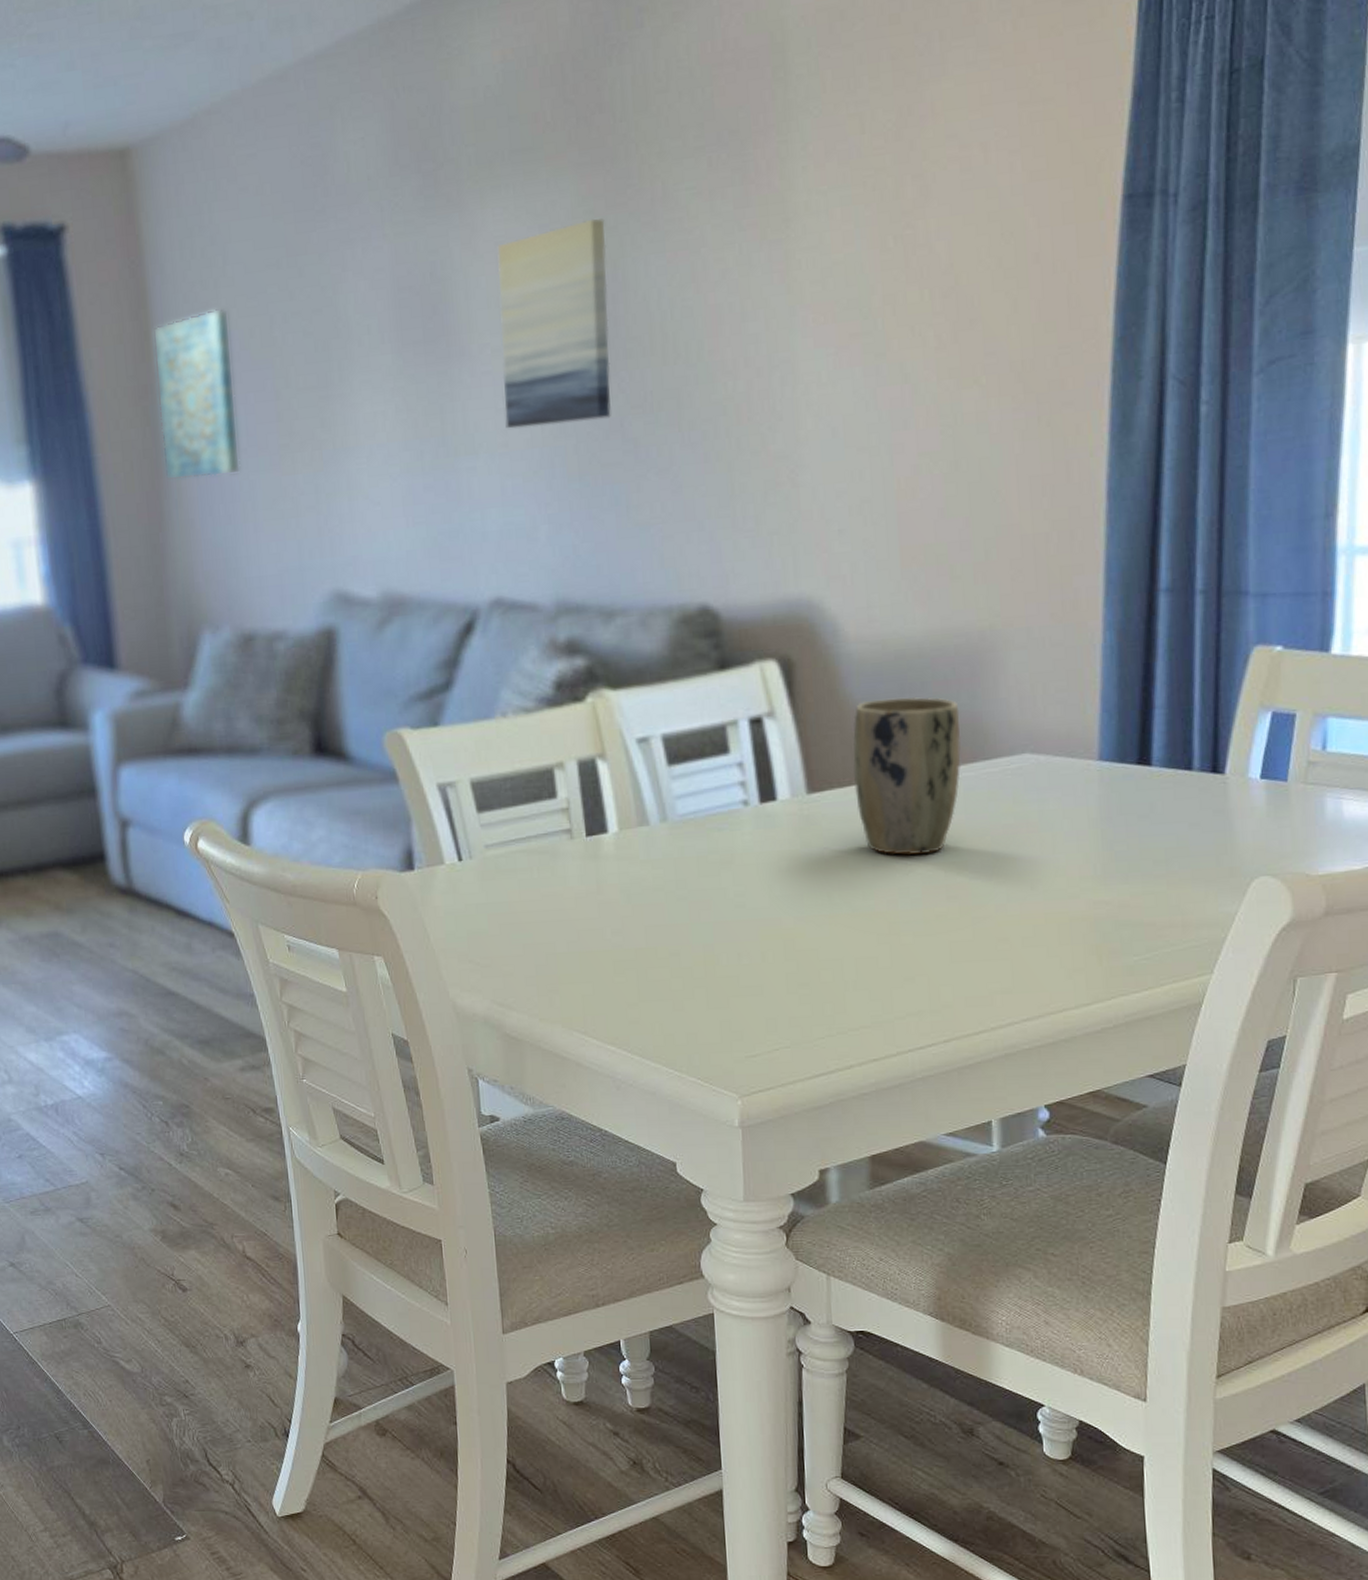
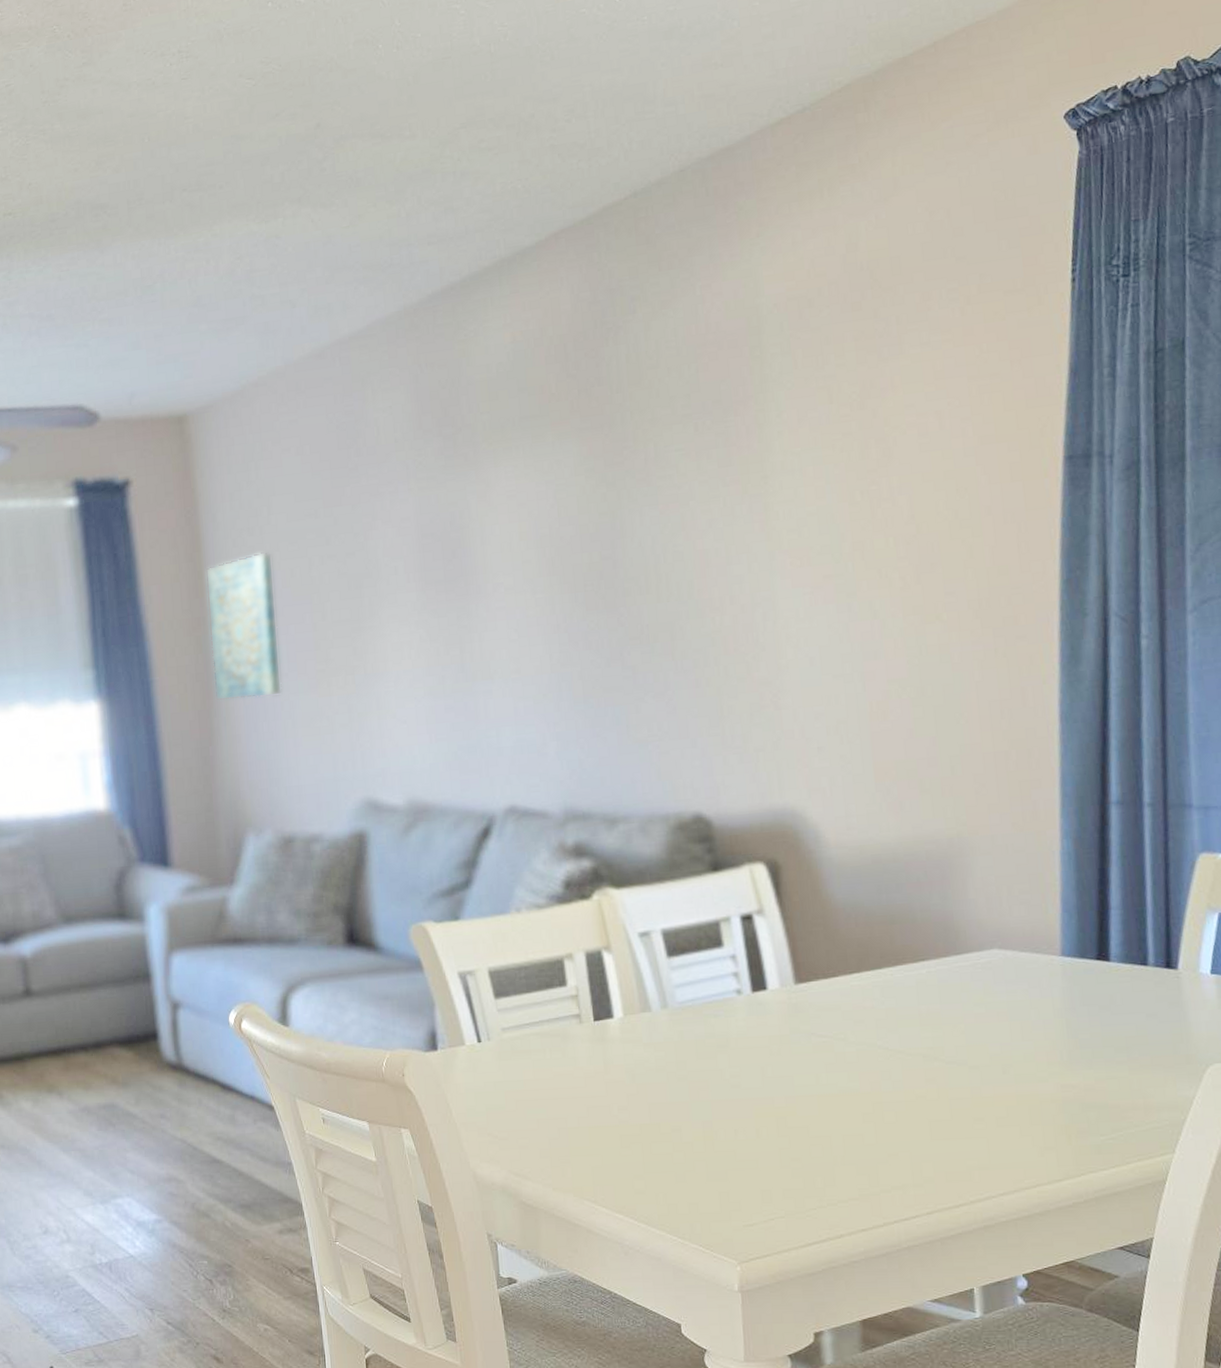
wall art: present [497,218,611,429] -> none [509,476,612,657]
plant pot: present [853,696,961,855] -> none [835,897,935,1040]

